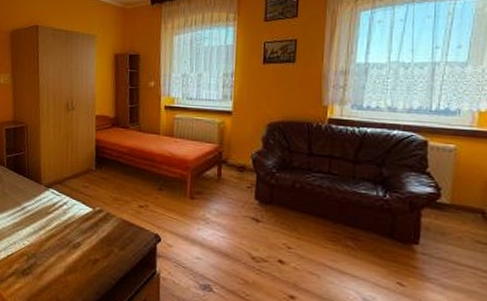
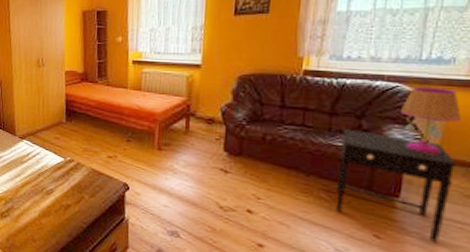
side table: none [362,176,467,288] -> present [335,128,457,242]
table lamp: none [415,136,467,201] -> present [400,86,461,154]

